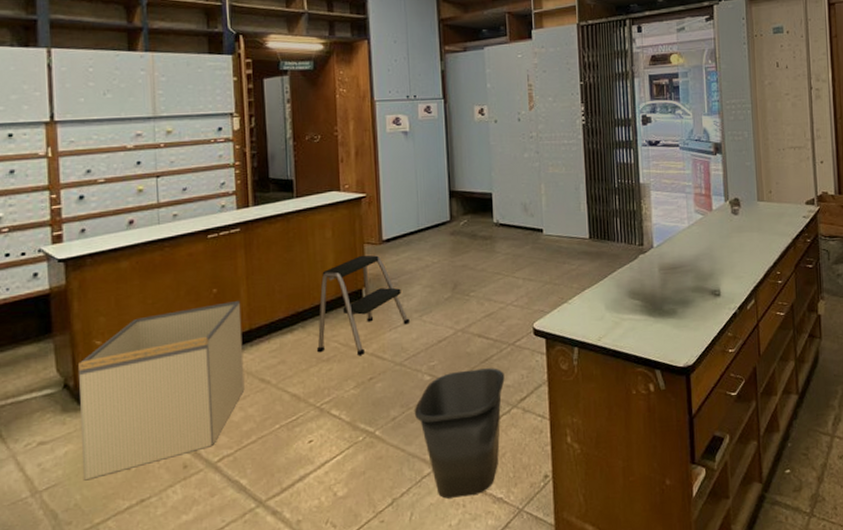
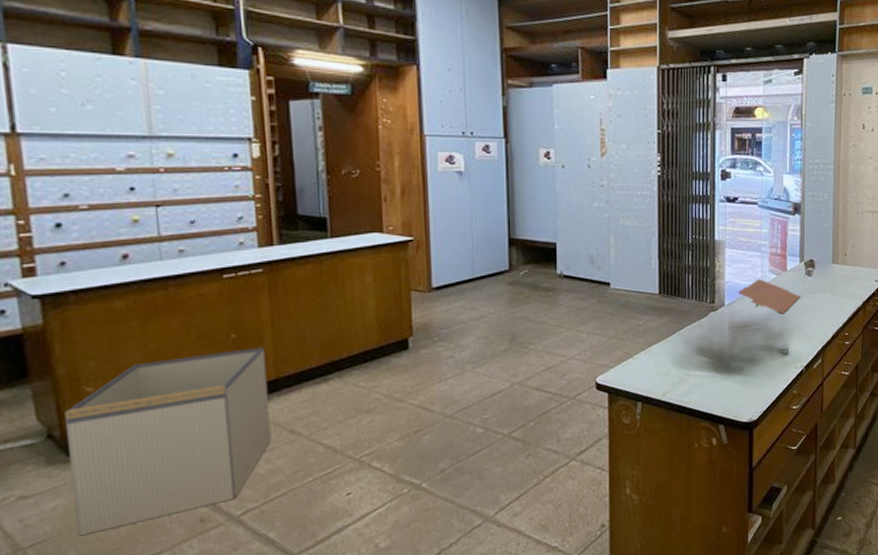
step stool: present [317,254,410,355] -> none [356,302,461,407]
waste bin: present [414,368,505,499] -> none [464,421,564,548]
papers: none [665,219,729,254] -> present [737,278,801,314]

